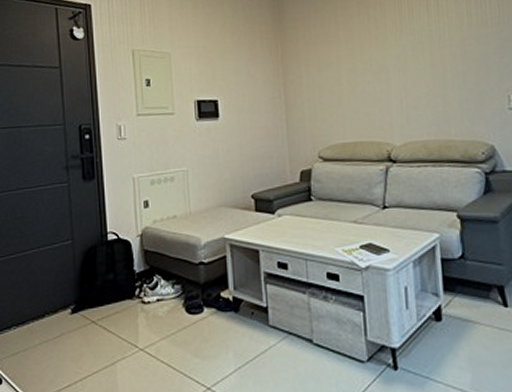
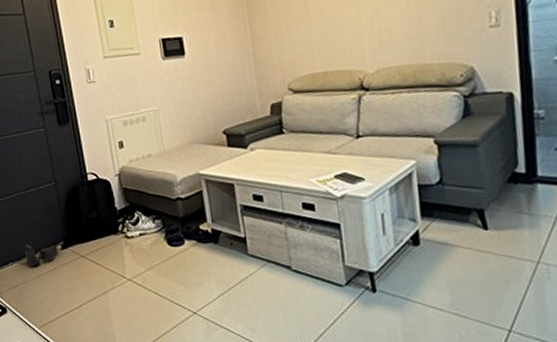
boots: none [30,307,68,332] -> present [24,244,59,267]

